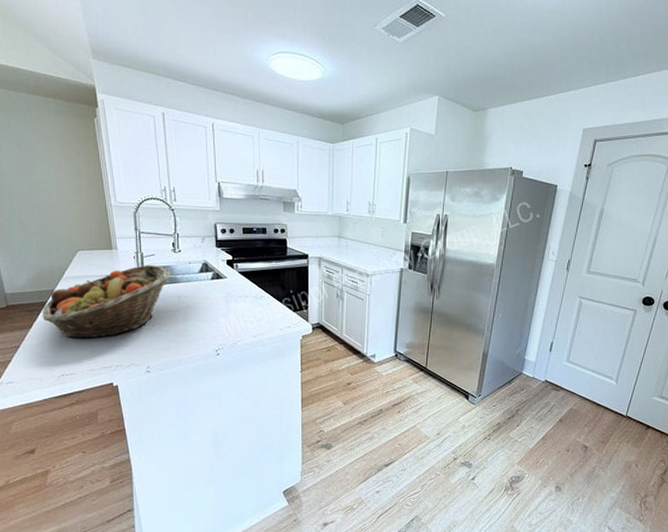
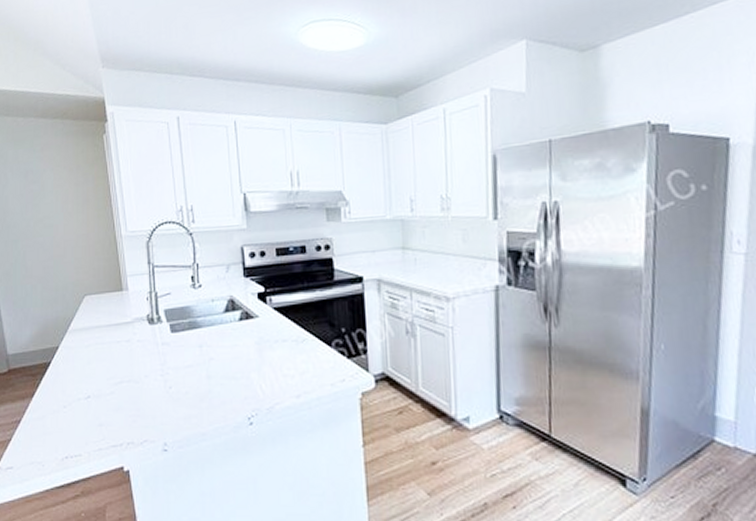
fruit basket: present [42,265,171,339] -> none [45,307,191,408]

